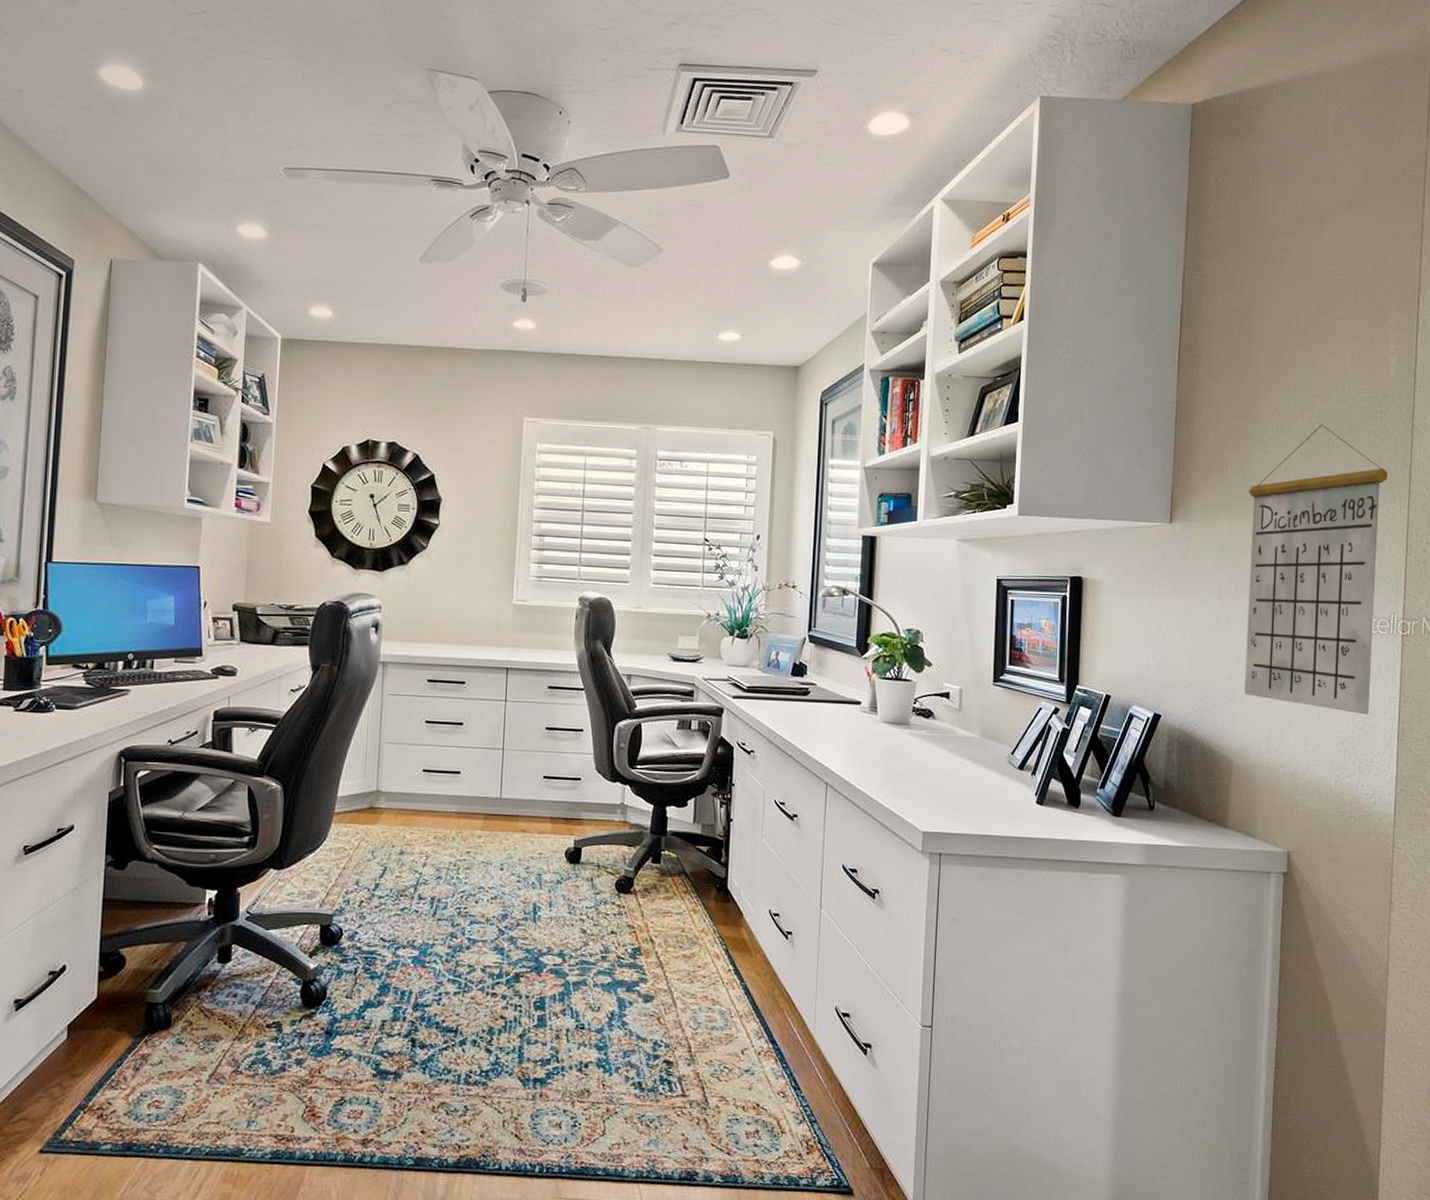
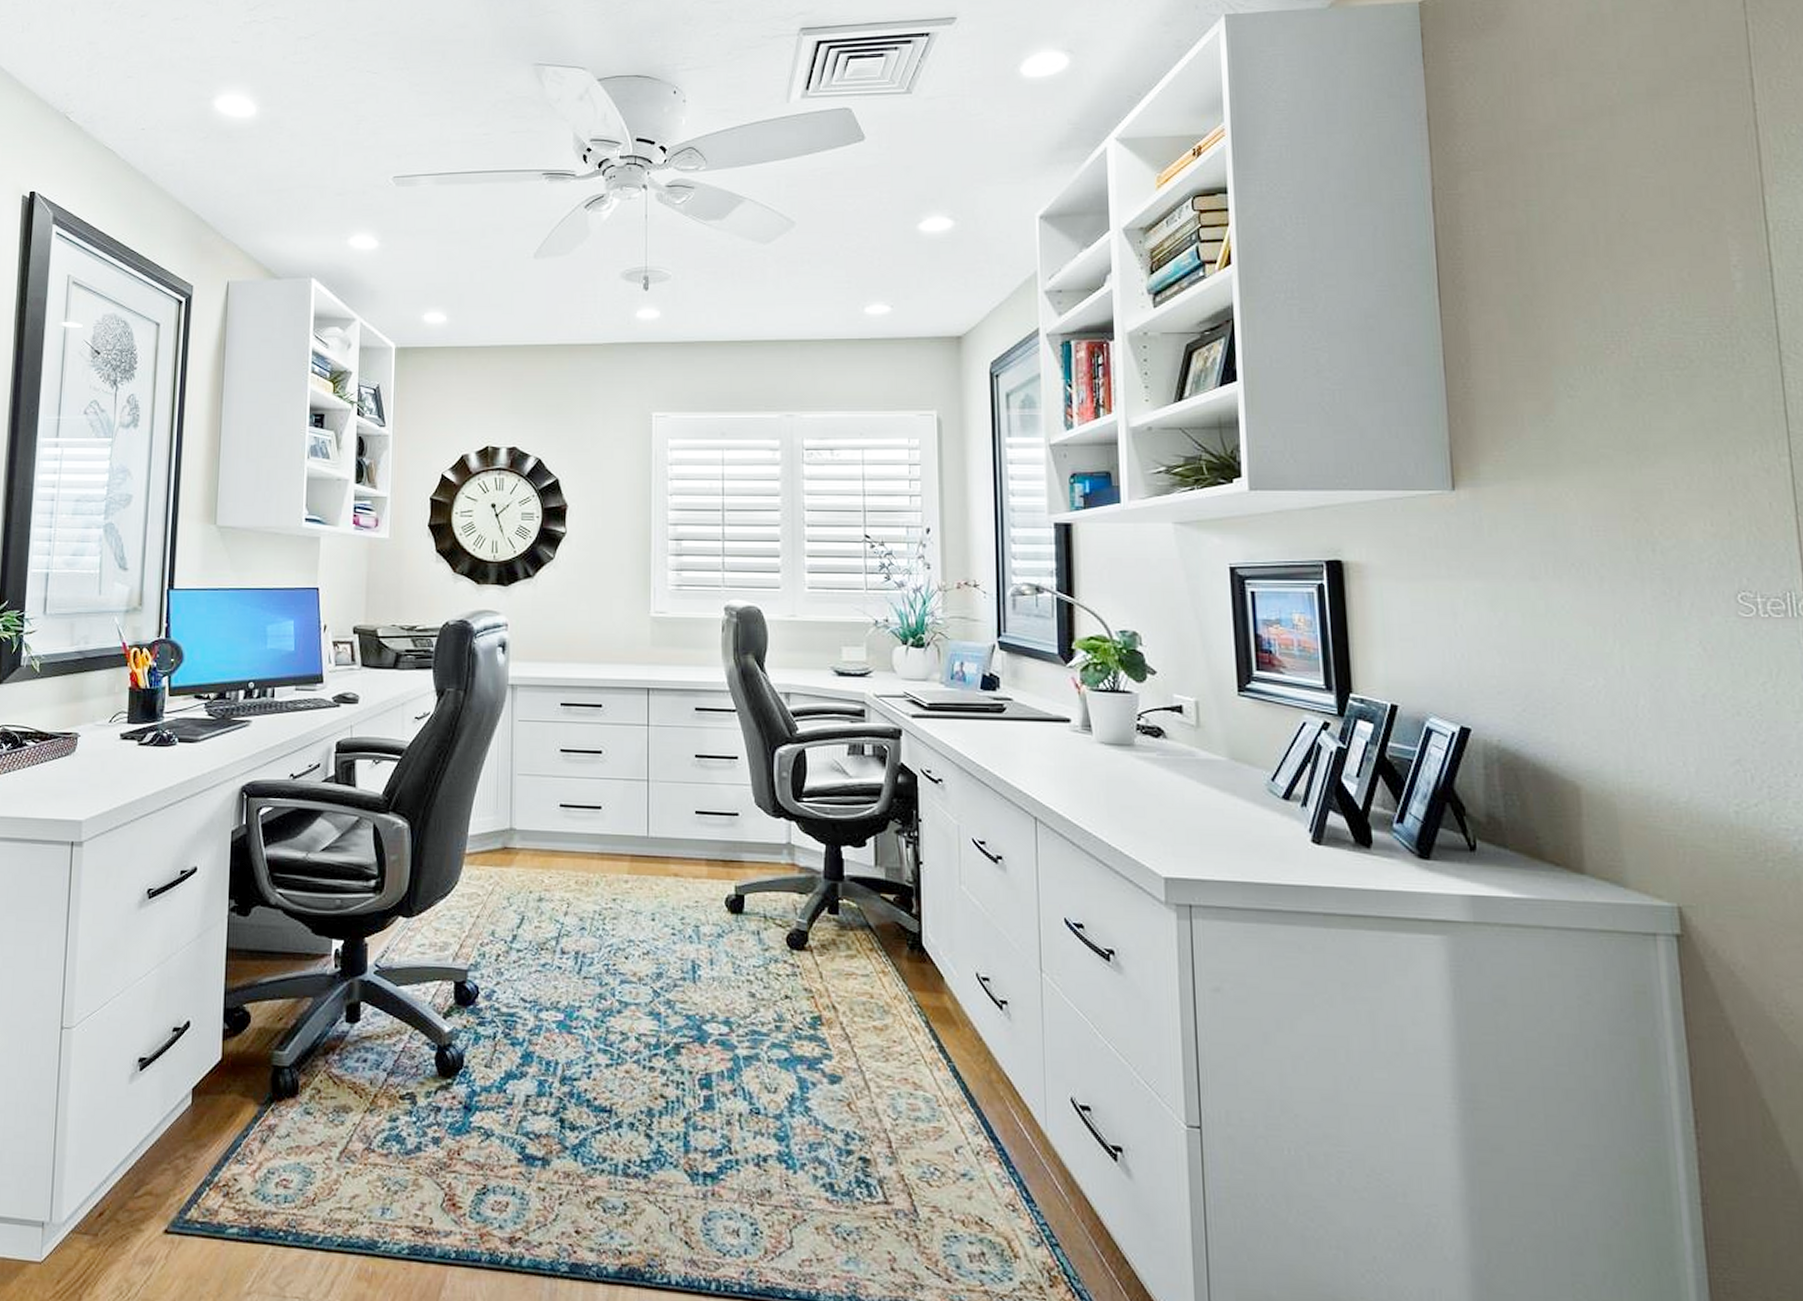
calendar: present [1244,424,1388,715] -> none [1556,358,1772,724]

